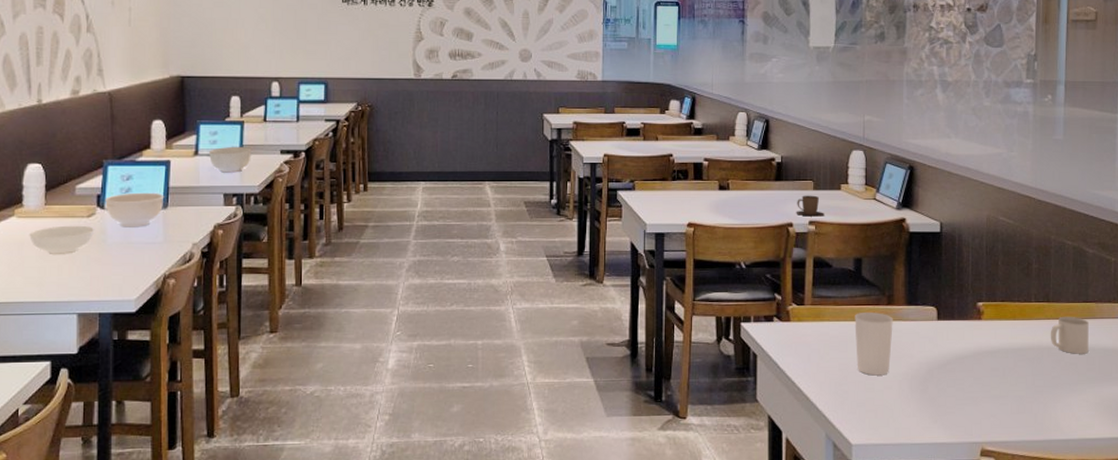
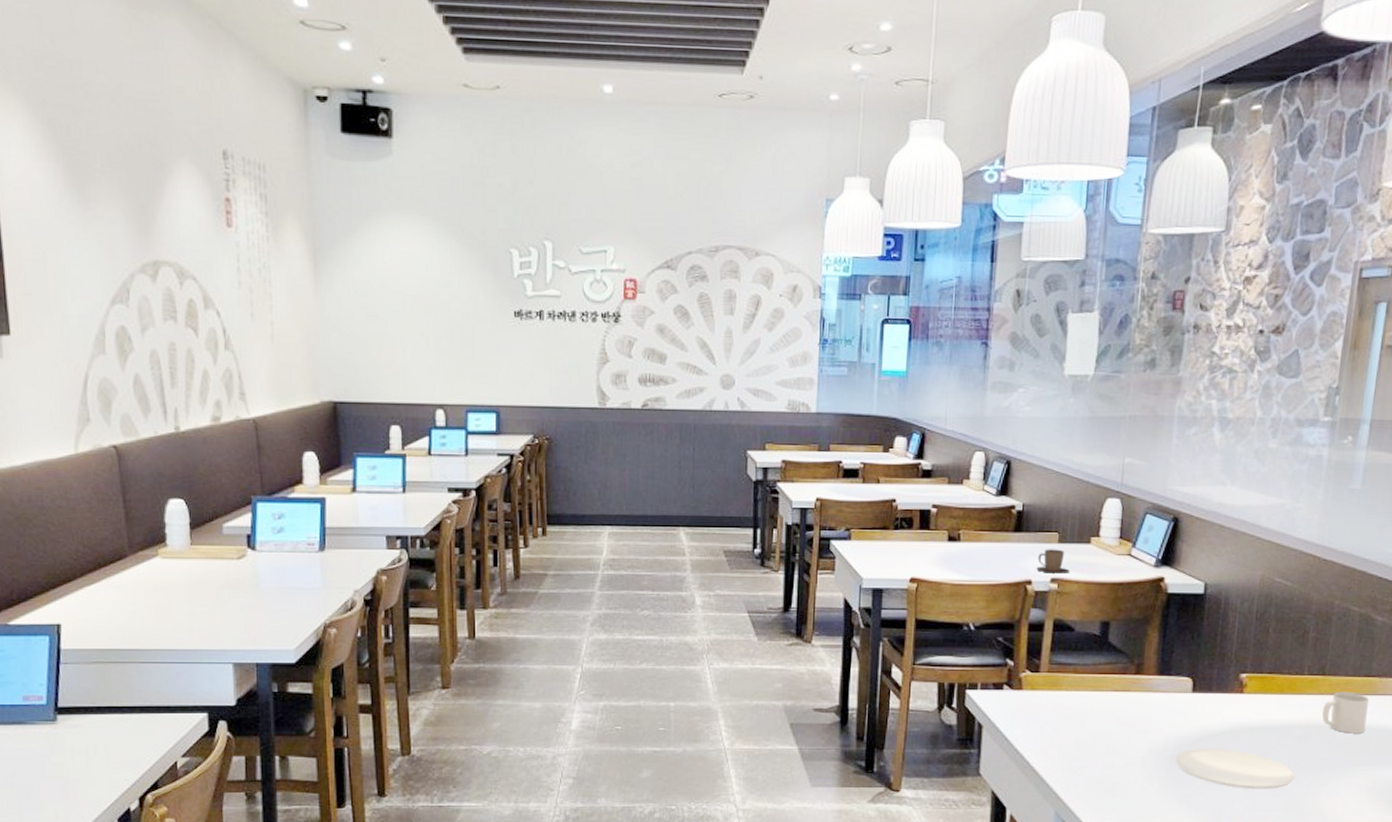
bowl: present [29,225,95,254] -> none [175,567,247,599]
soup bowl: present [105,192,165,227] -> none [256,533,321,571]
bowl: present [209,146,252,173] -> none [368,482,416,513]
cup: present [855,311,893,376] -> none [1095,681,1141,751]
plate: none [928,371,1032,408] -> present [1175,749,1295,789]

